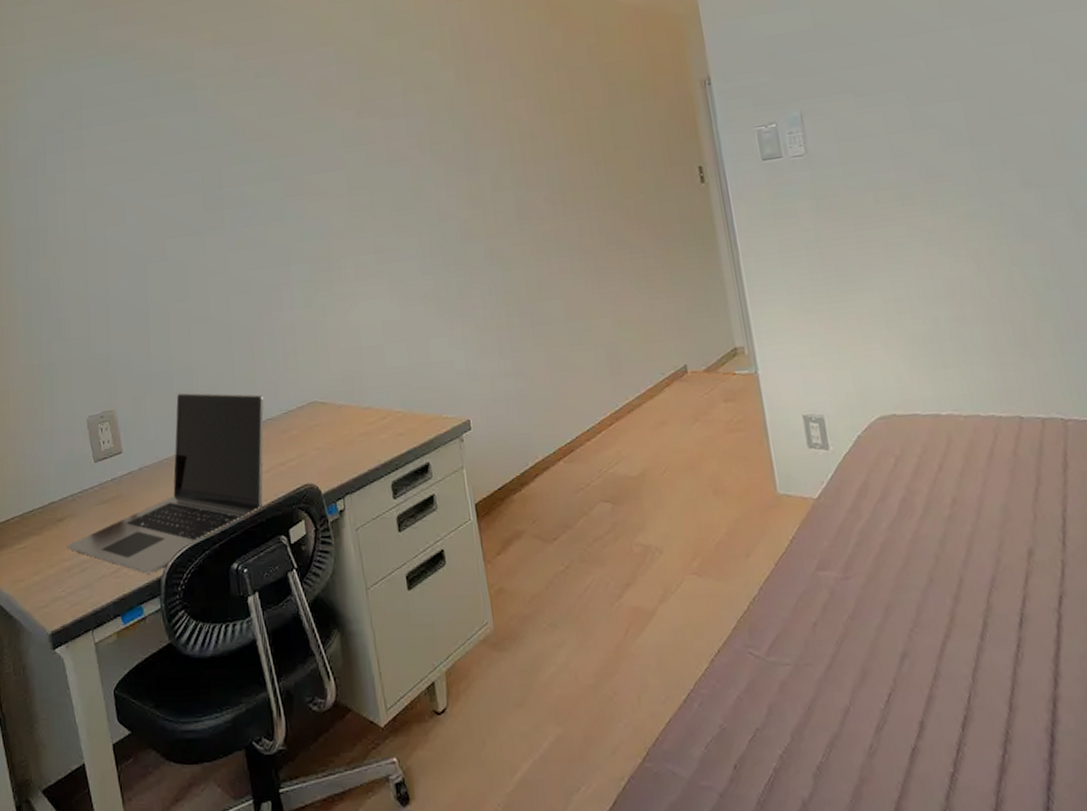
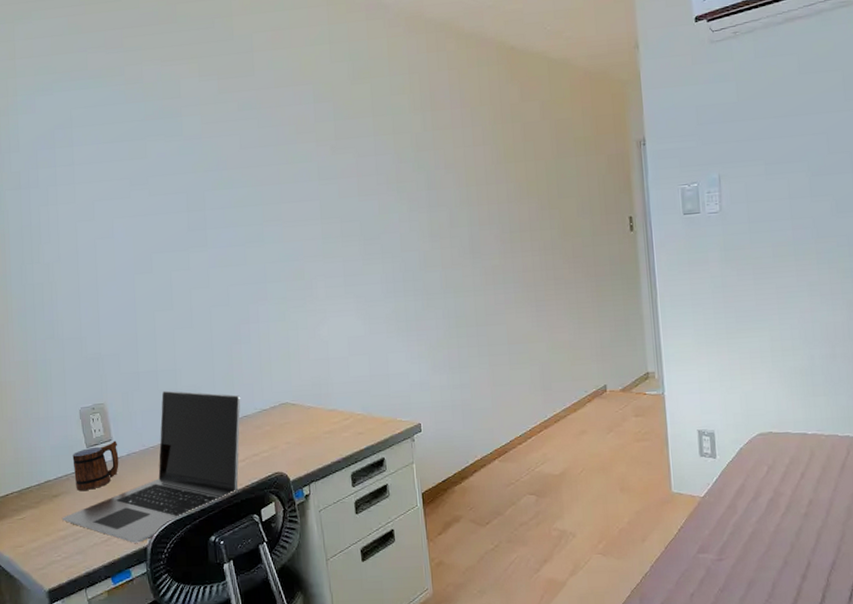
mug: none [79,453,130,513] -> present [72,440,119,491]

